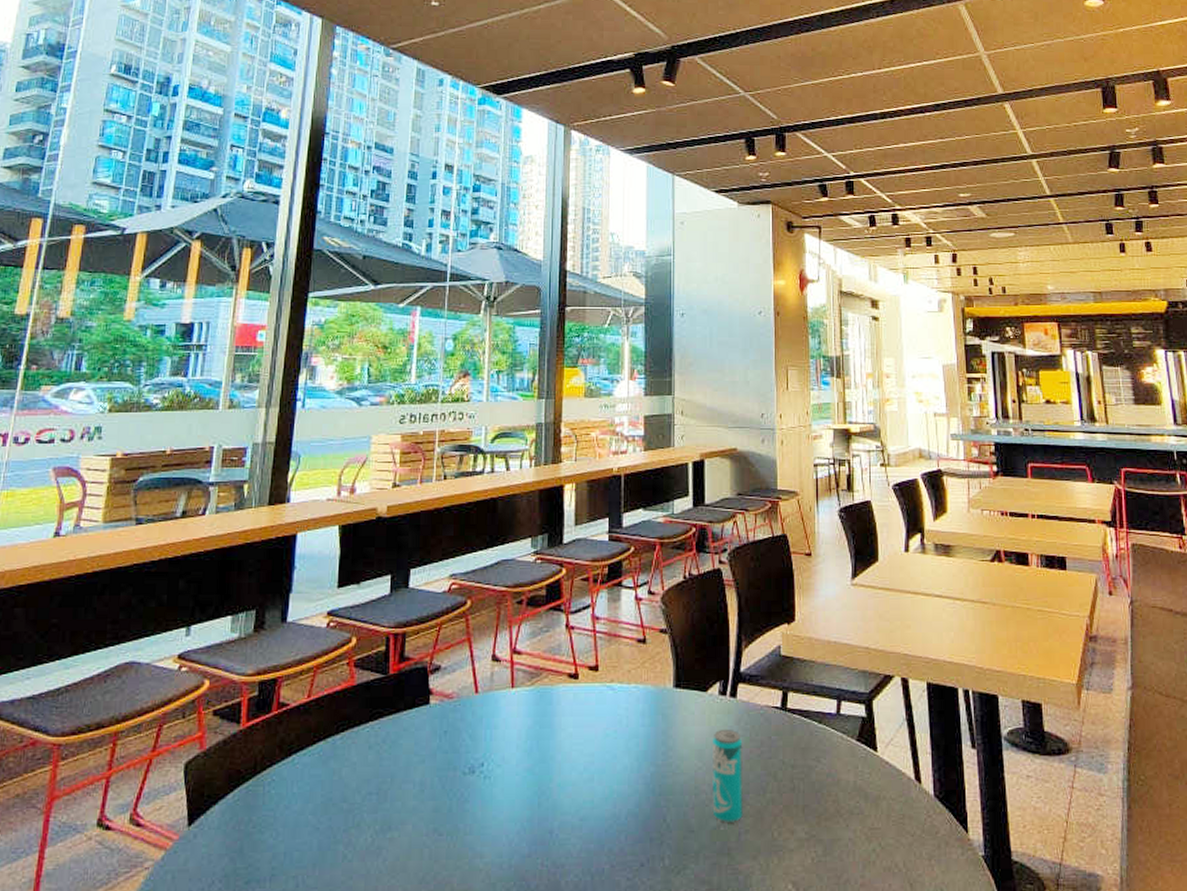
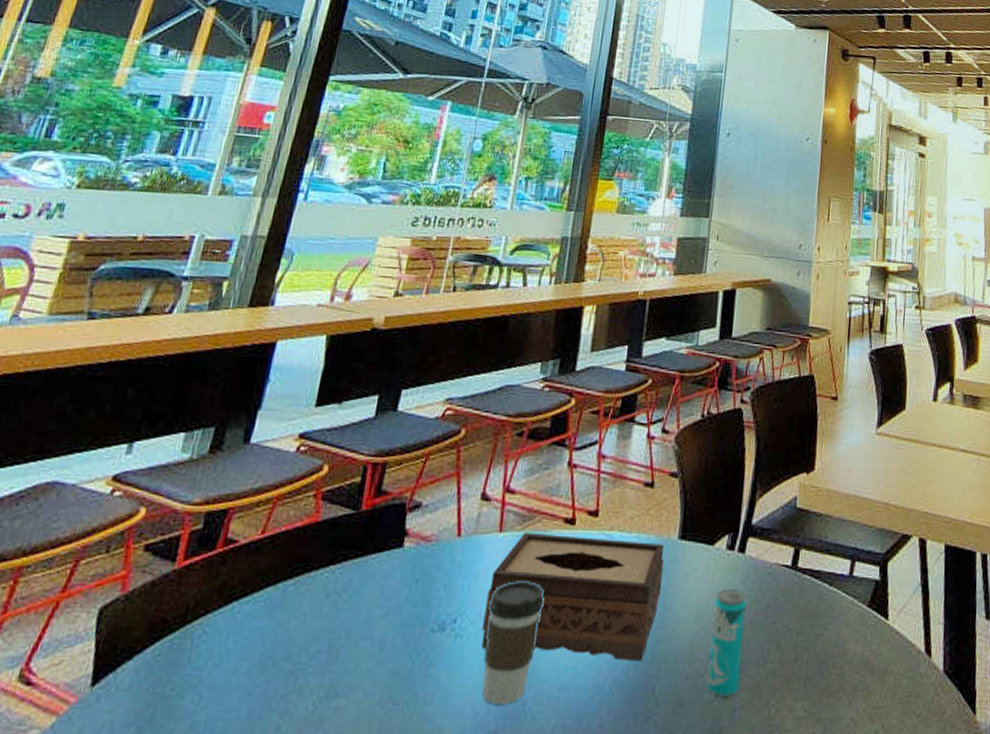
tissue box: none [507,687,663,795] -> present [482,532,665,662]
coffee cup: none [510,729,558,833] -> present [482,581,545,704]

